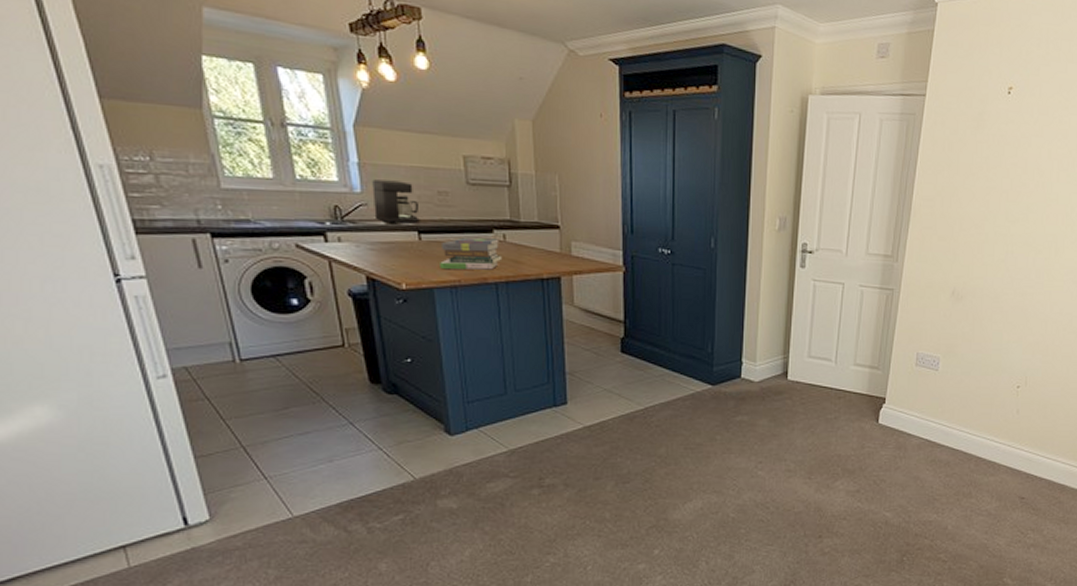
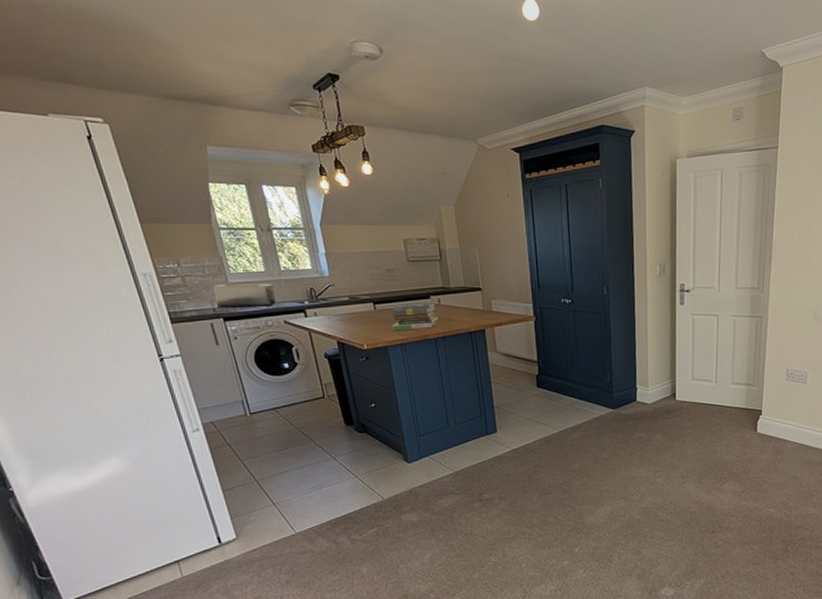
toaster: none [198,188,287,224] -> present [212,283,277,308]
coffee maker: present [372,179,420,223] -> none [337,264,374,298]

